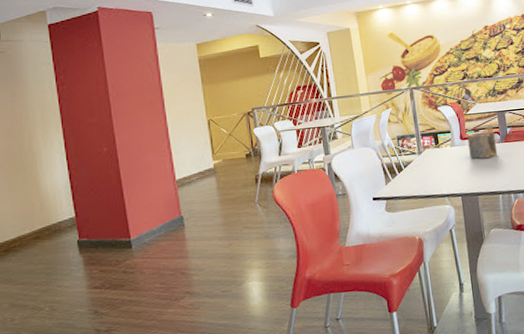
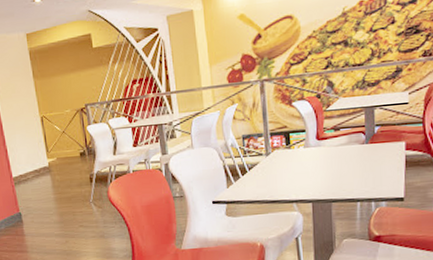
napkin holder: present [467,124,498,159] -> none [325,122,361,162]

